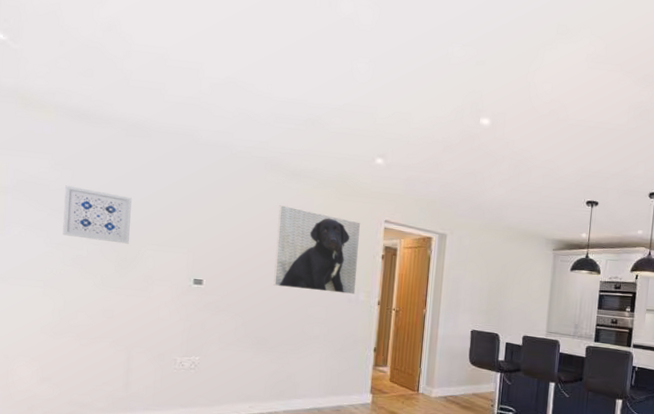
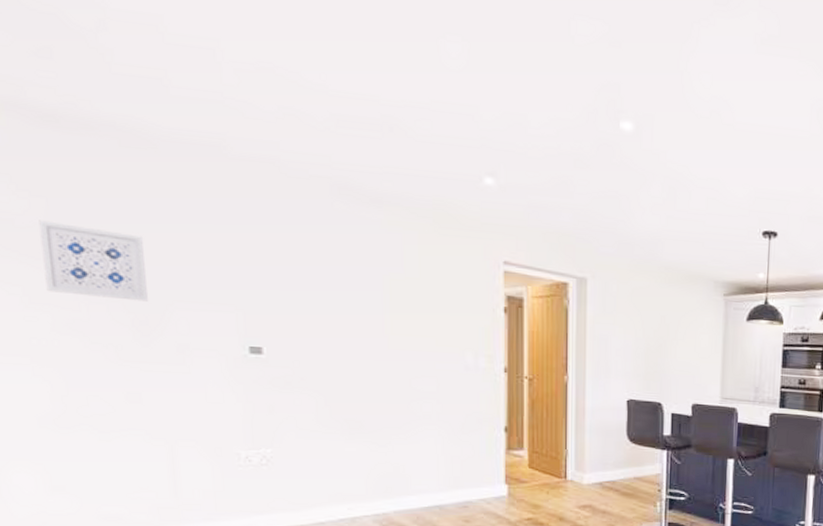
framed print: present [273,205,361,294] -> none [357,243,473,360]

